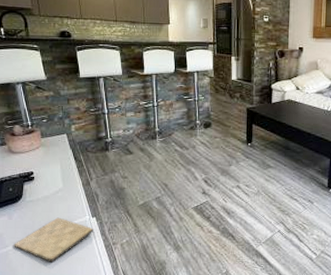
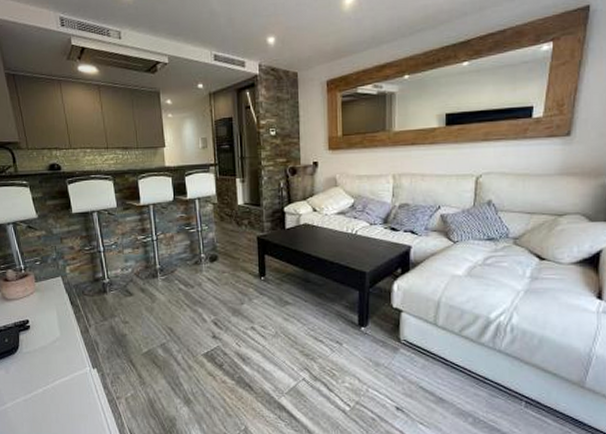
cutting board: present [14,217,93,263] -> none [12,370,95,421]

